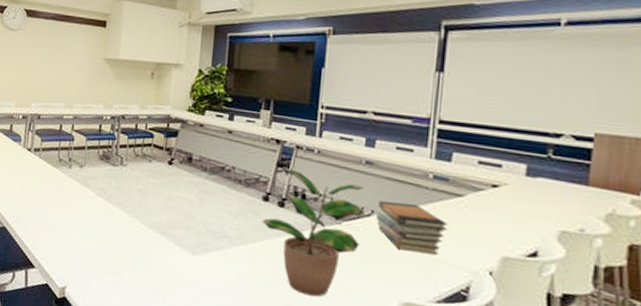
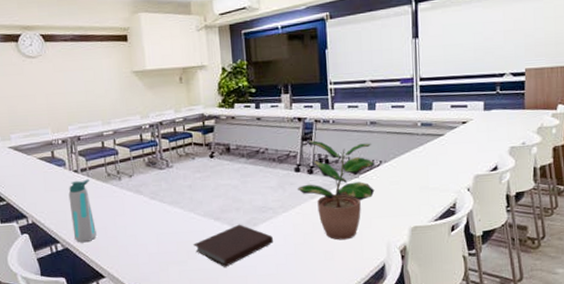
water bottle: none [13,159,40,226] -> present [68,179,96,243]
notebook: none [132,245,224,291] -> present [192,224,273,267]
book stack: present [375,200,448,256] -> none [383,148,436,187]

